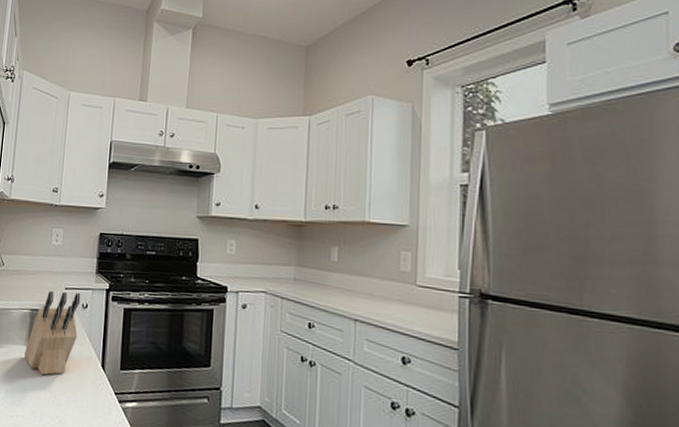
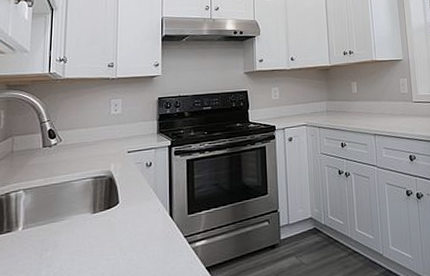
knife block: present [24,291,81,376] -> none [89,153,144,237]

